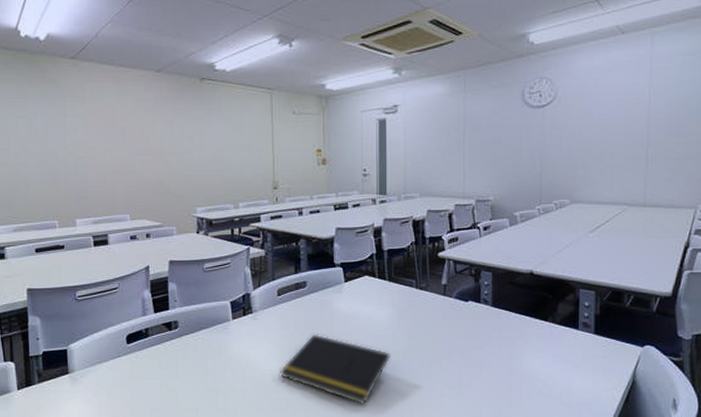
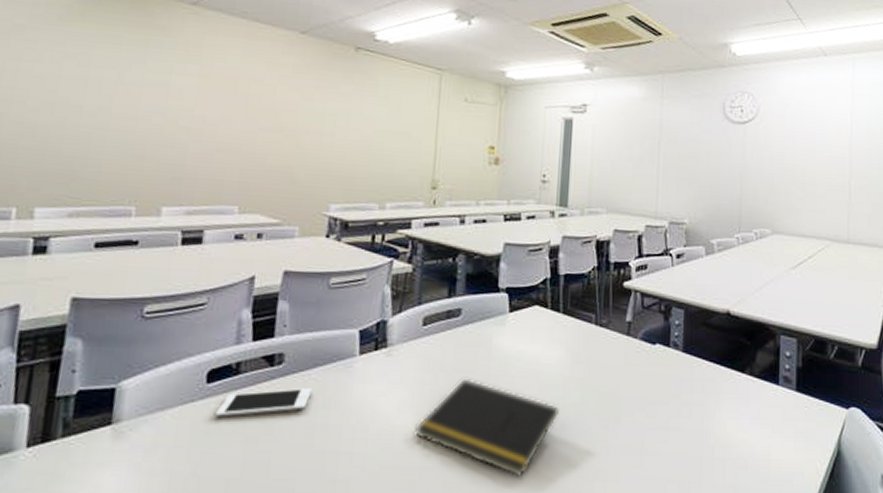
cell phone: none [136,345,201,367] -> present [215,388,311,418]

